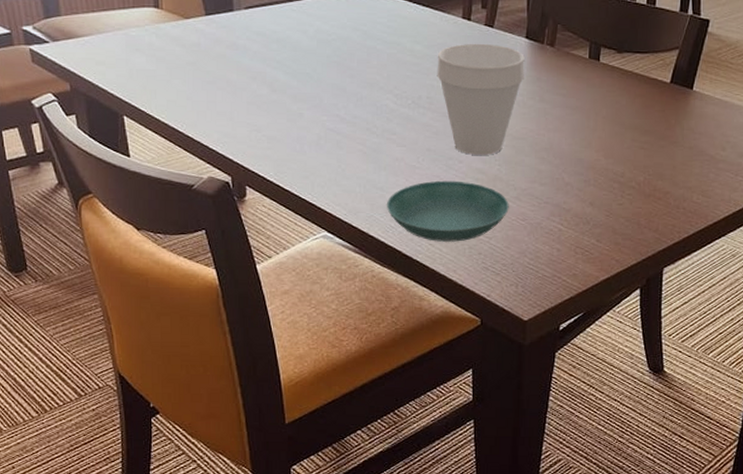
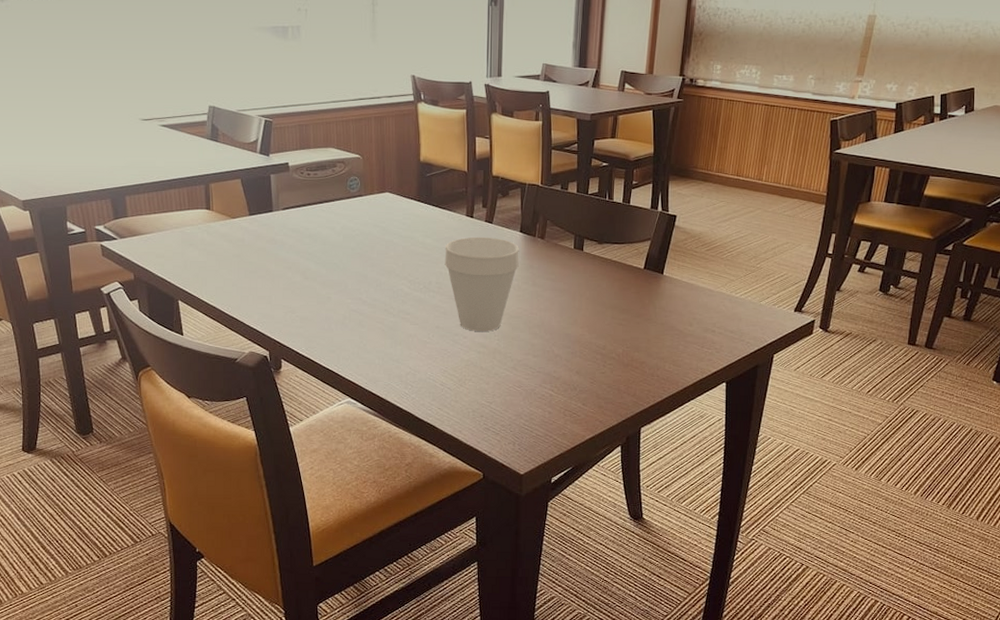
saucer: present [387,180,509,242] -> none [402,353,507,406]

